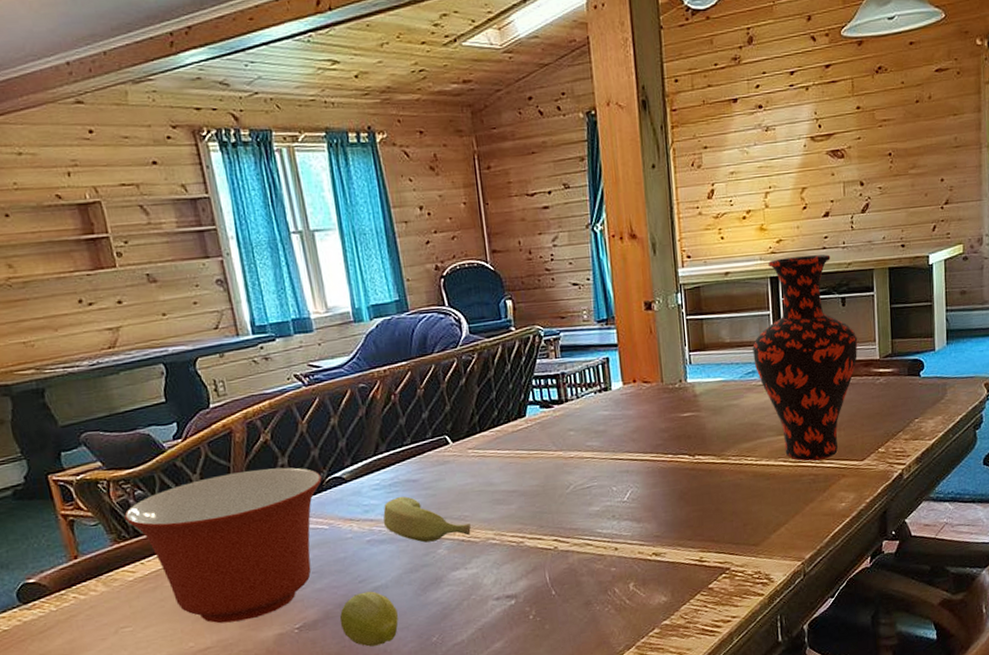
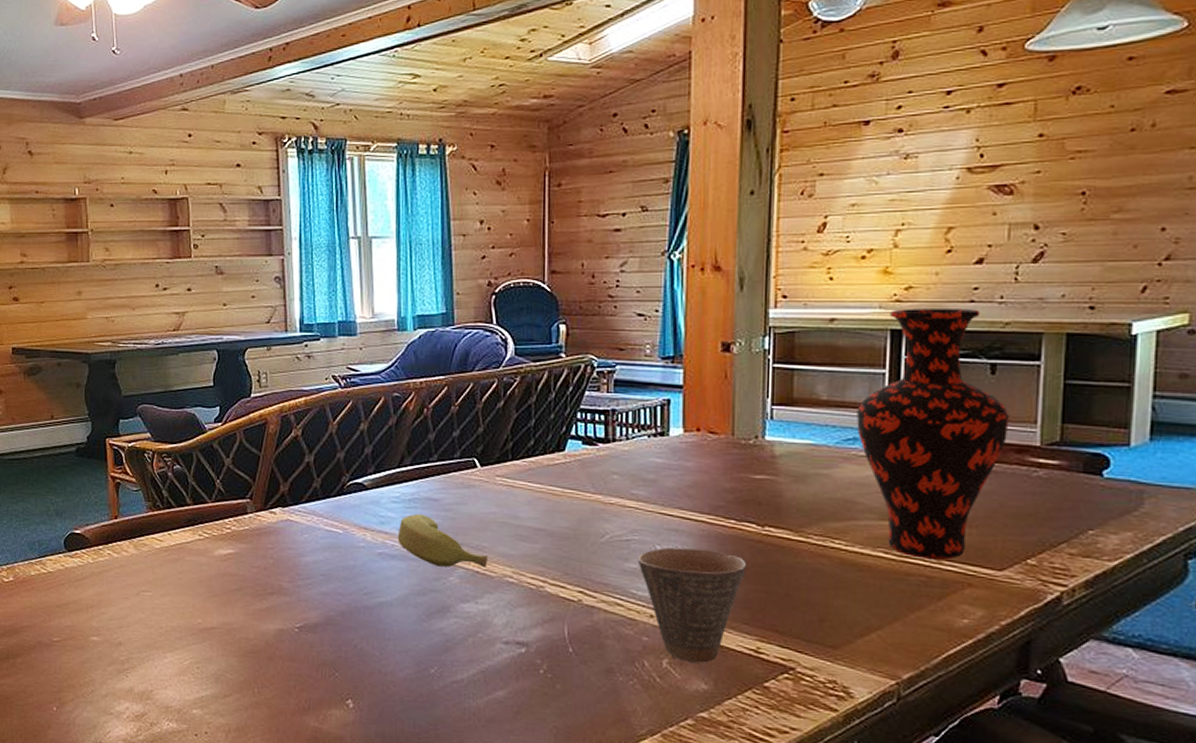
mixing bowl: present [124,467,322,624] -> none [162,462,343,609]
fruit: present [340,591,398,647] -> none [339,605,398,664]
cup: none [599,483,685,582] -> present [637,547,746,663]

